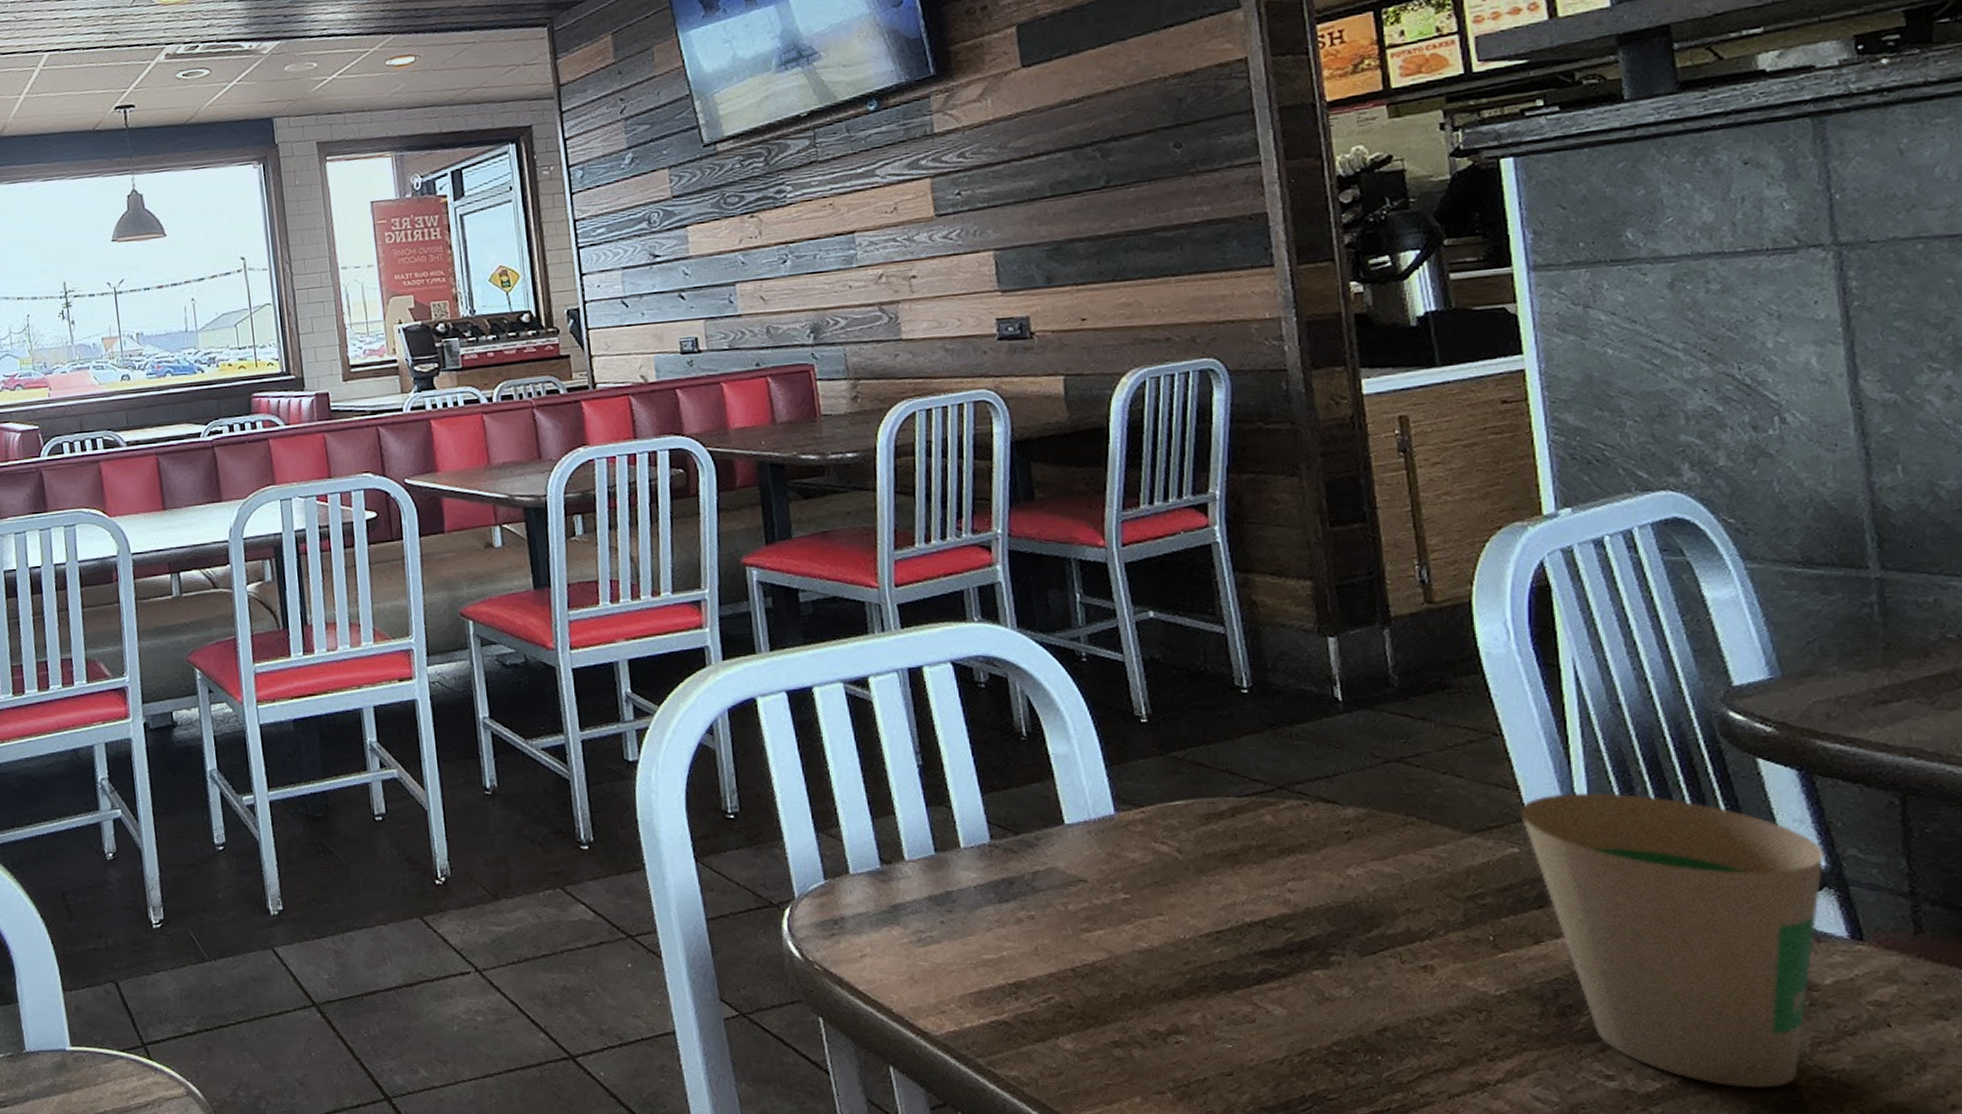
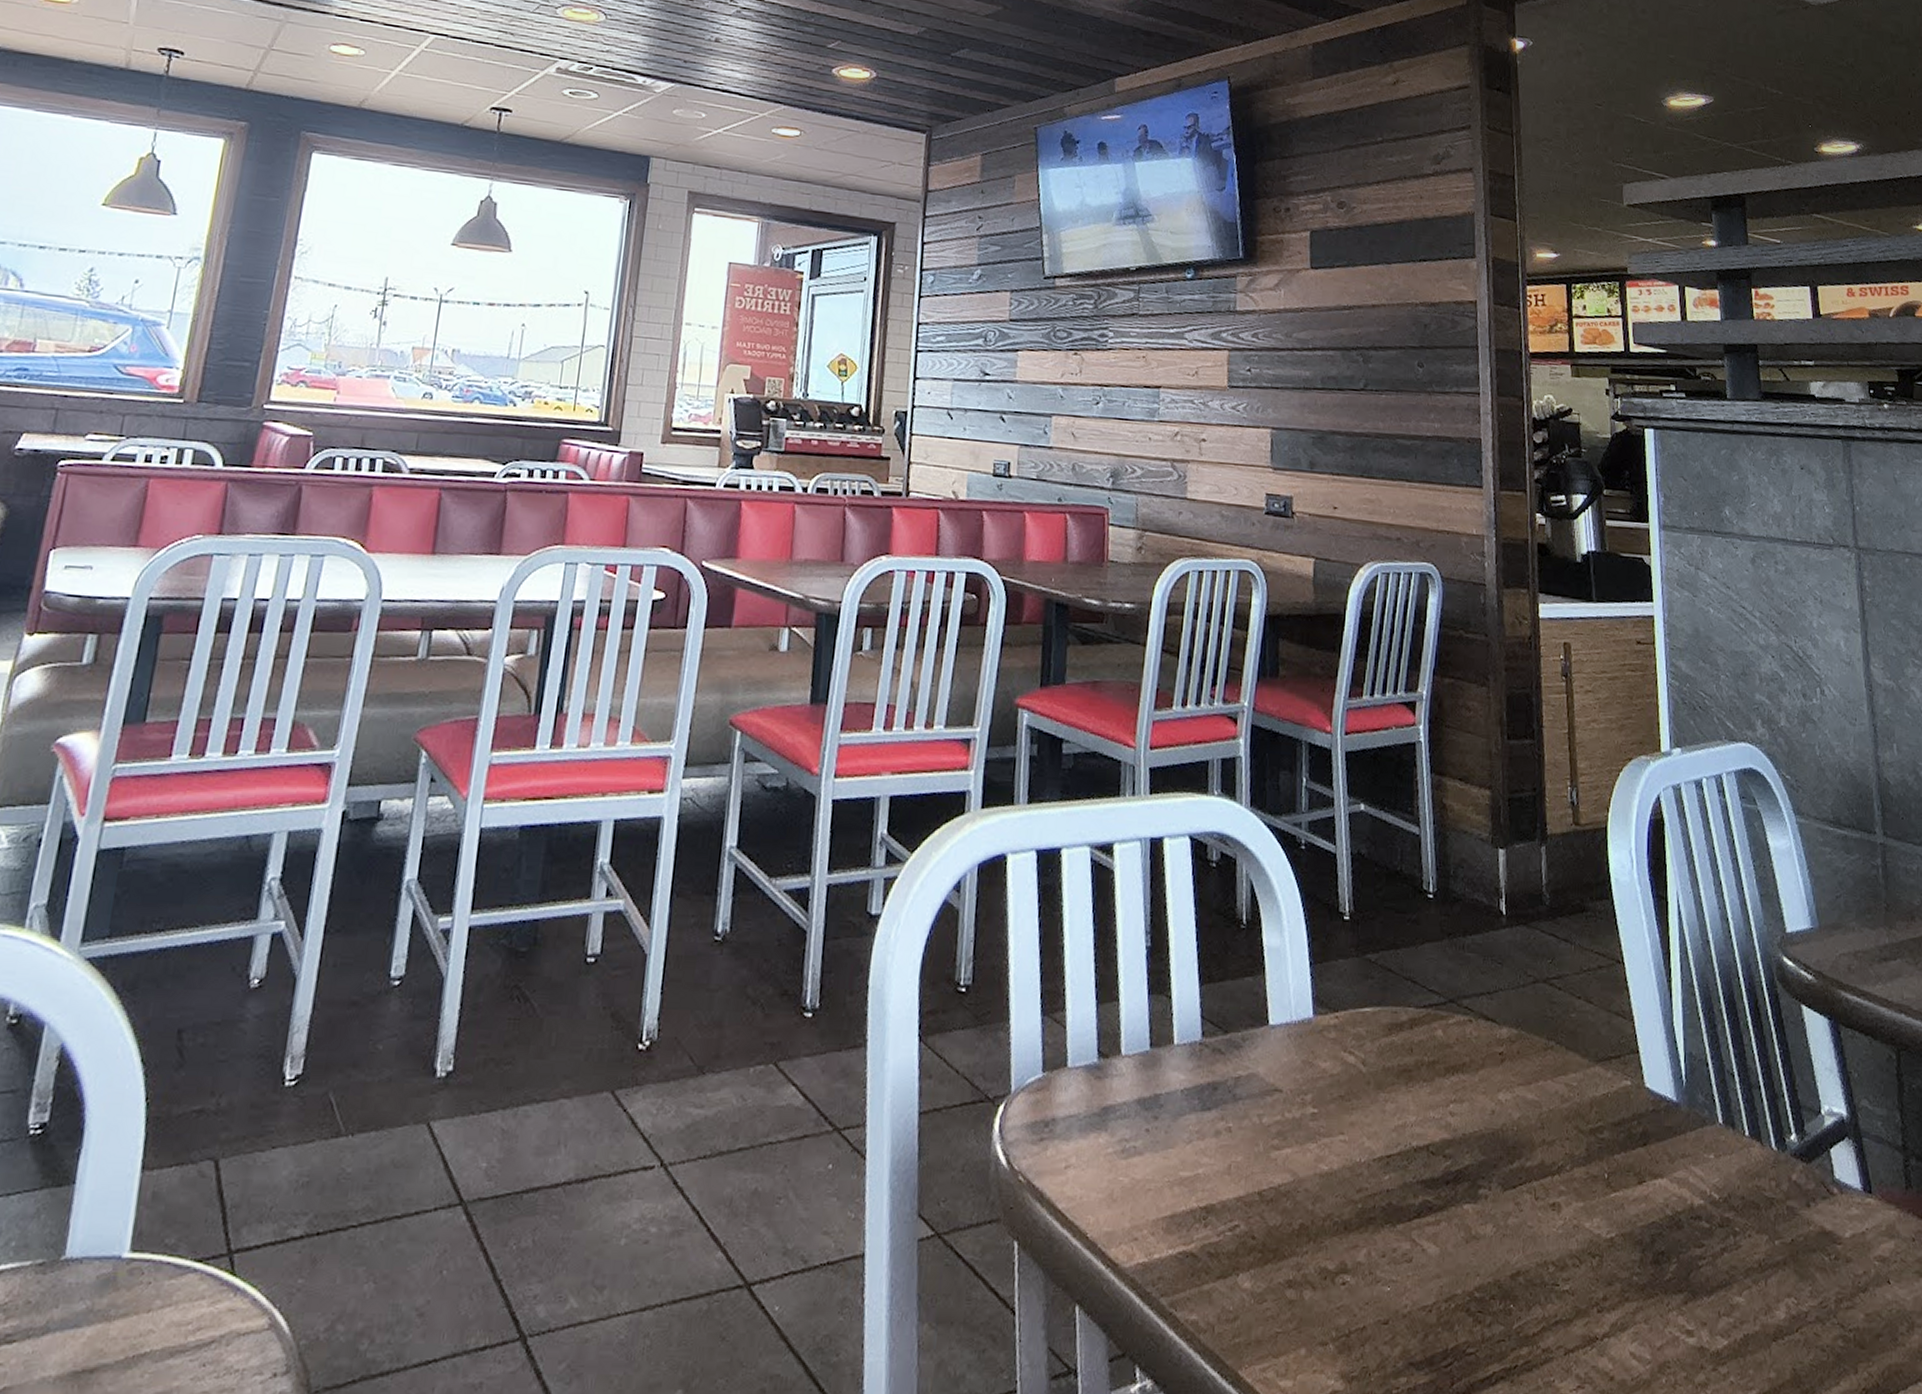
paper cup: present [1521,793,1826,1088] -> none [1634,1027,1847,1347]

